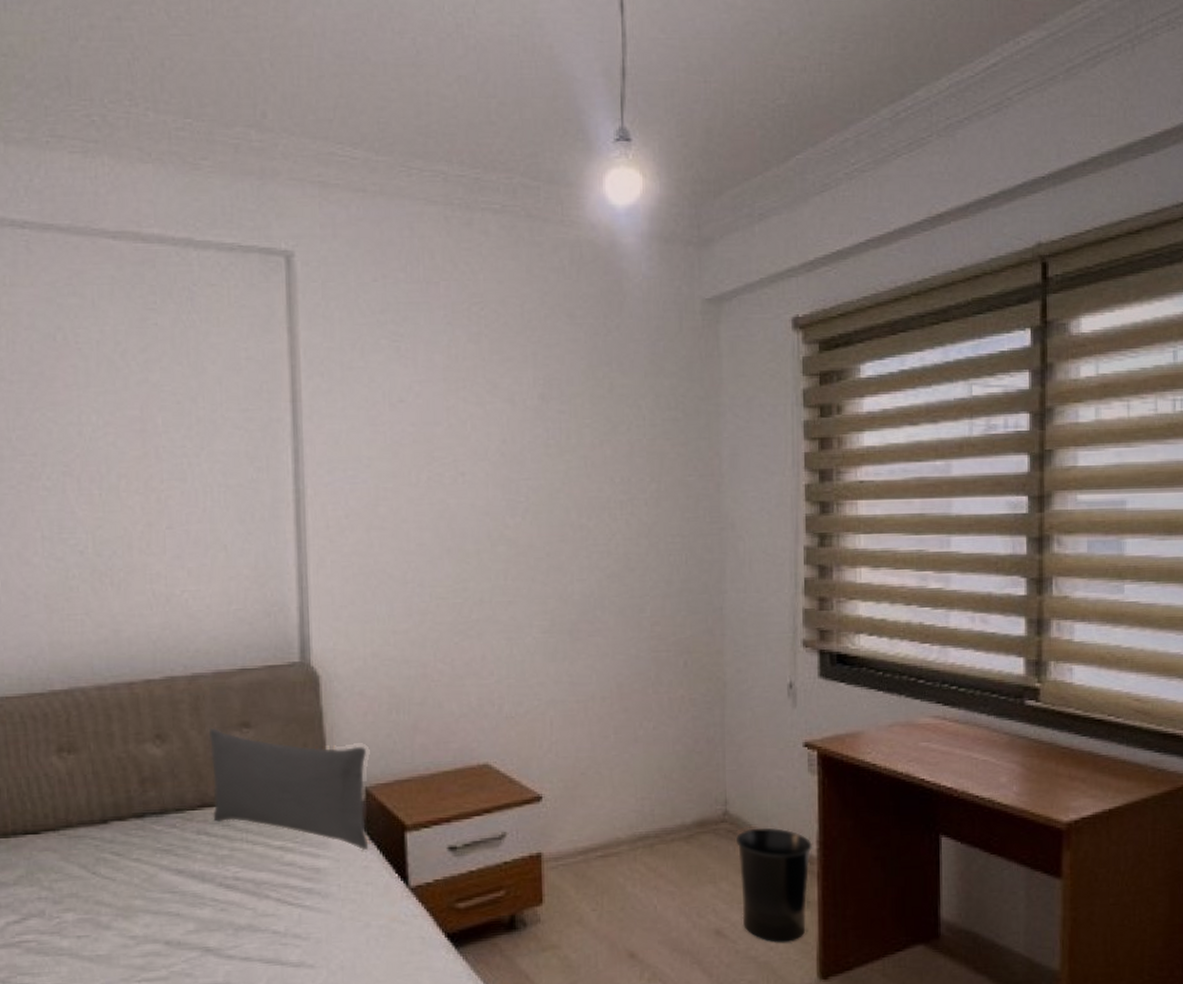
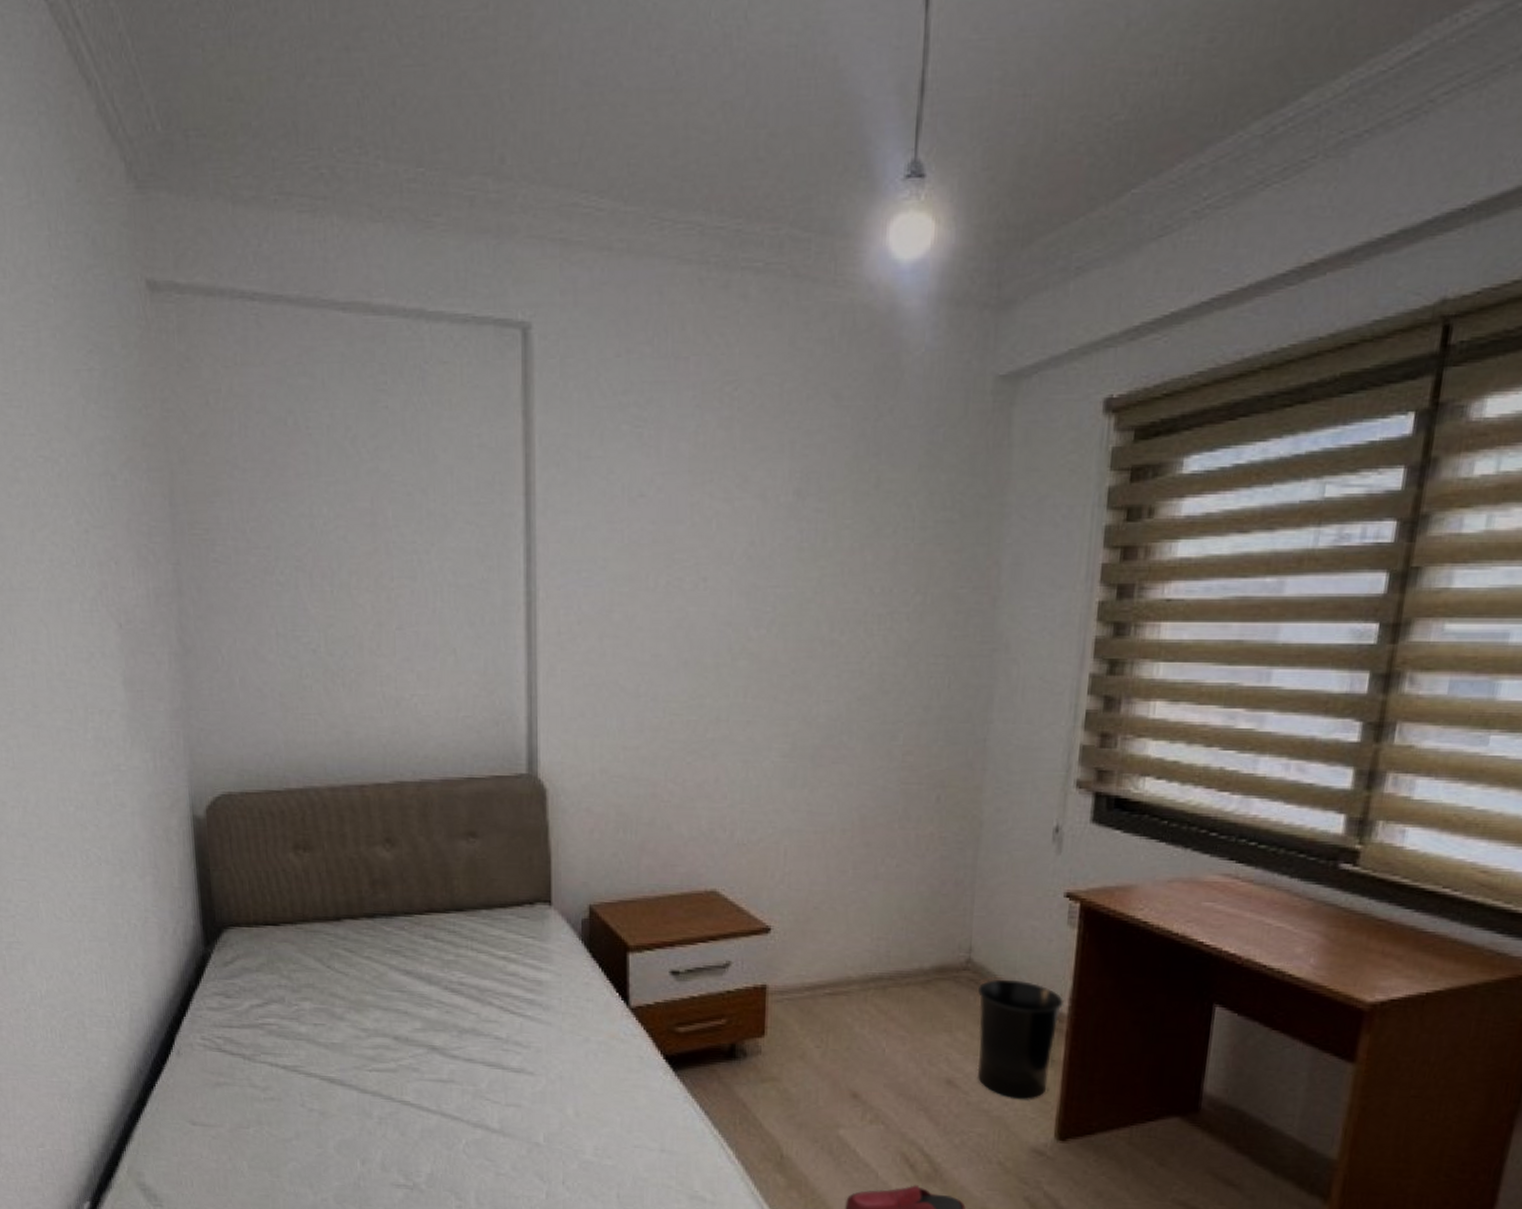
pillow: present [210,728,369,850] -> none [437,836,591,967]

